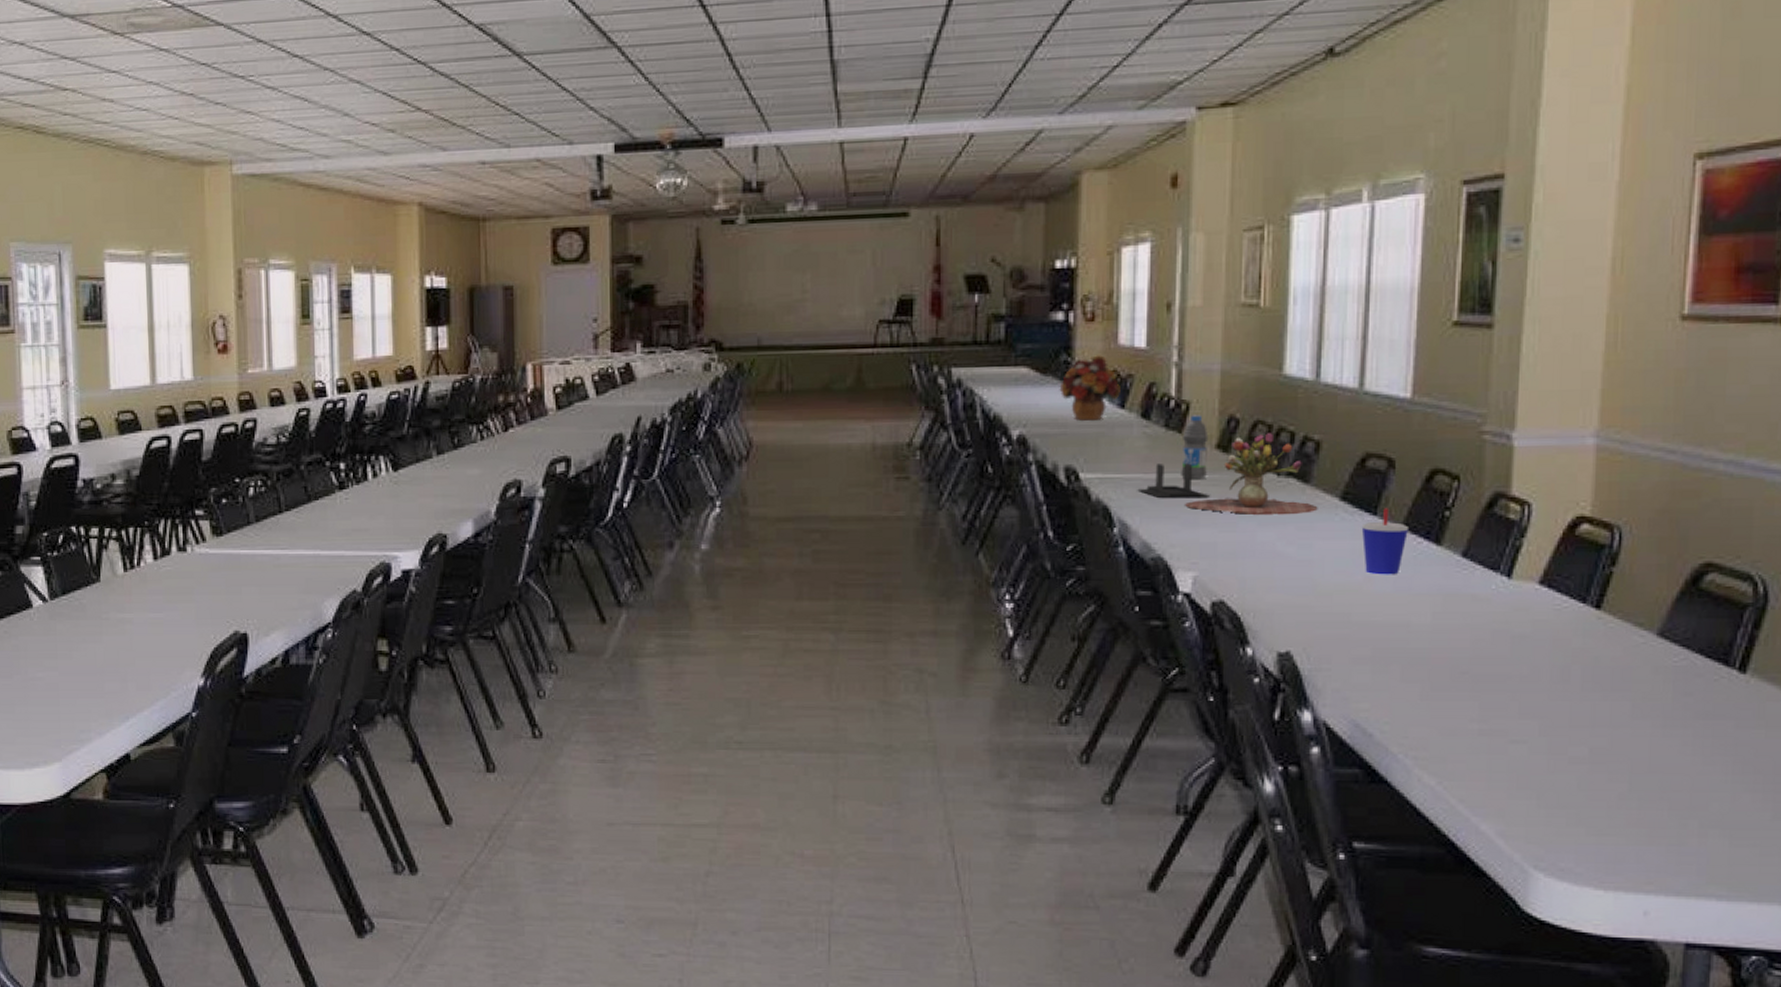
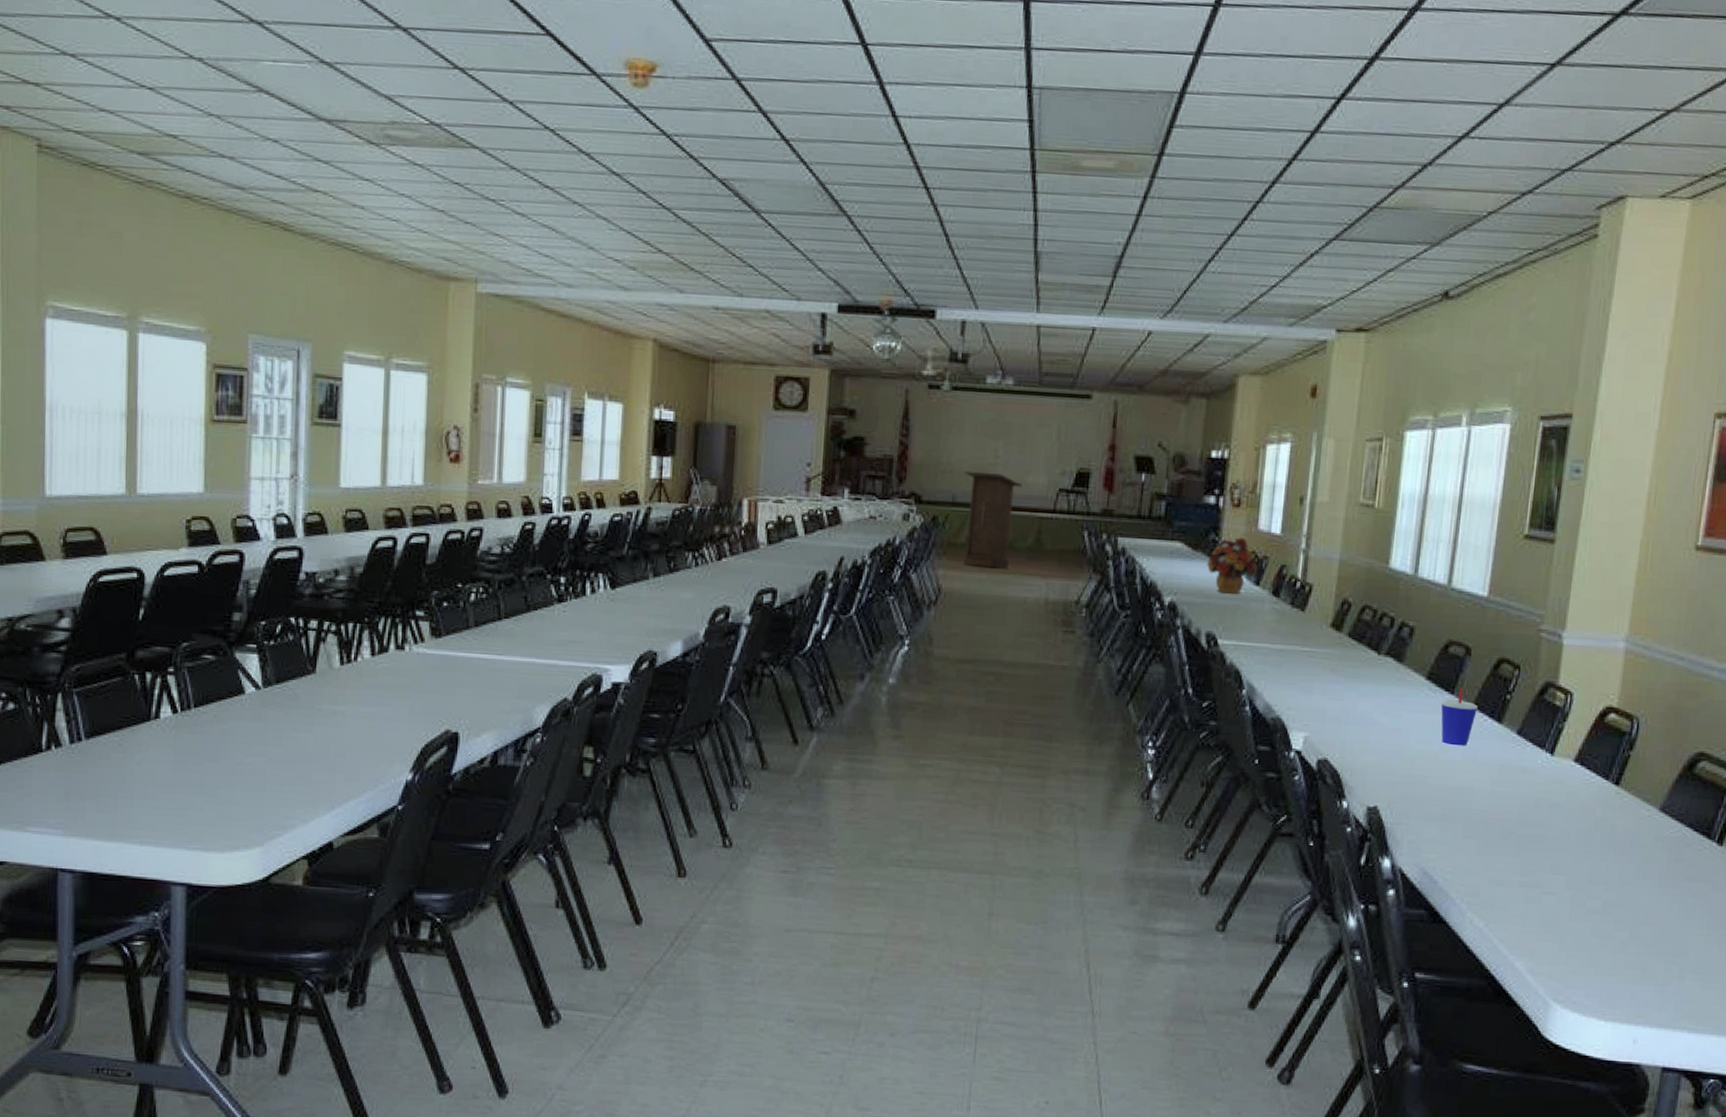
lectern: none [768,309,836,415] -> present [963,471,1023,569]
napkin holder: present [1137,463,1211,499] -> none [1264,636,1324,669]
water bottle: present [1181,415,1209,480] -> none [1301,596,1326,653]
flower arrangement: present [1185,433,1318,515] -> none [1302,617,1408,688]

